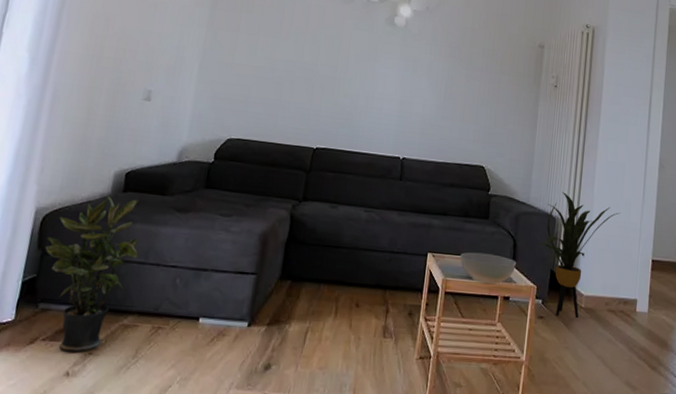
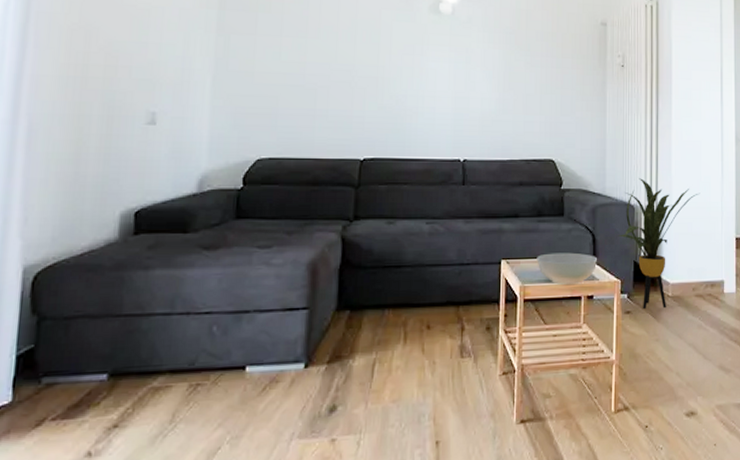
potted plant: present [45,195,139,353] -> none [41,241,162,429]

